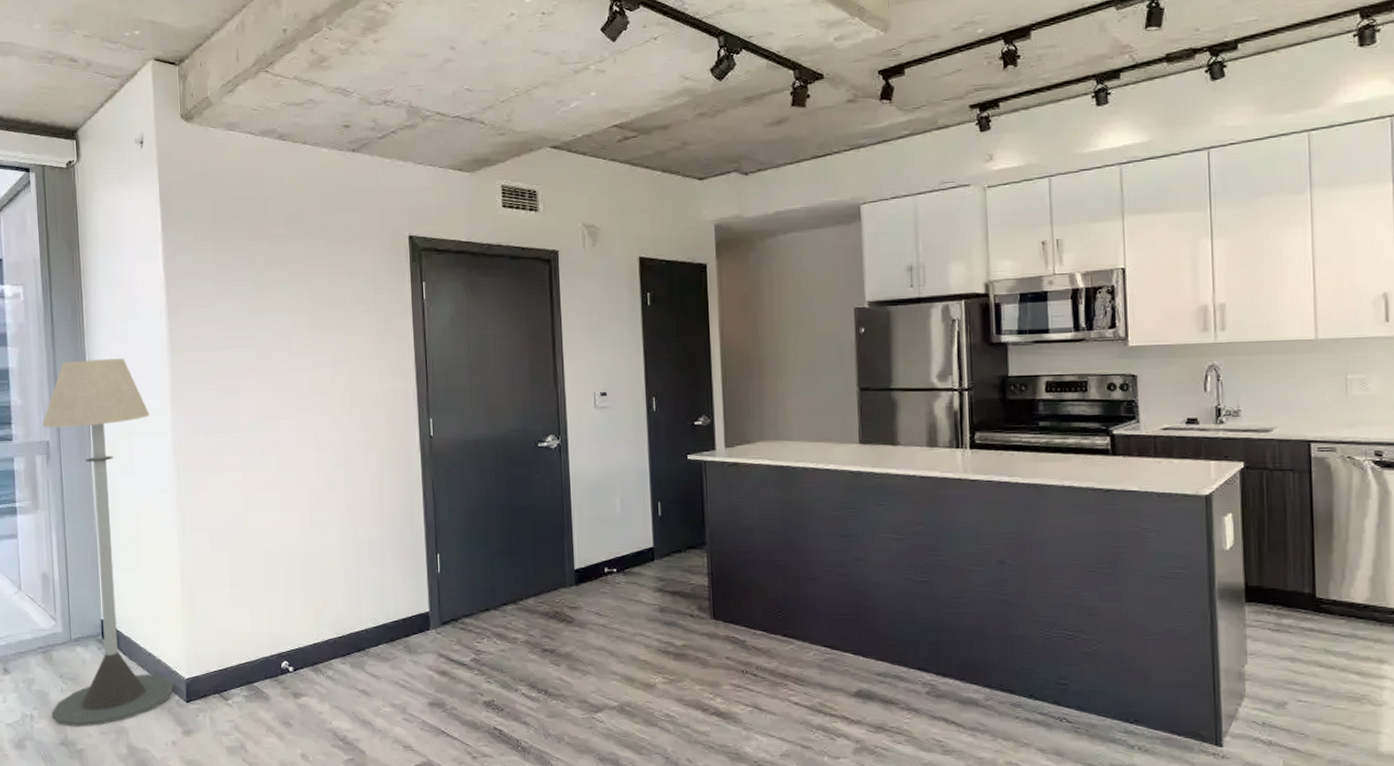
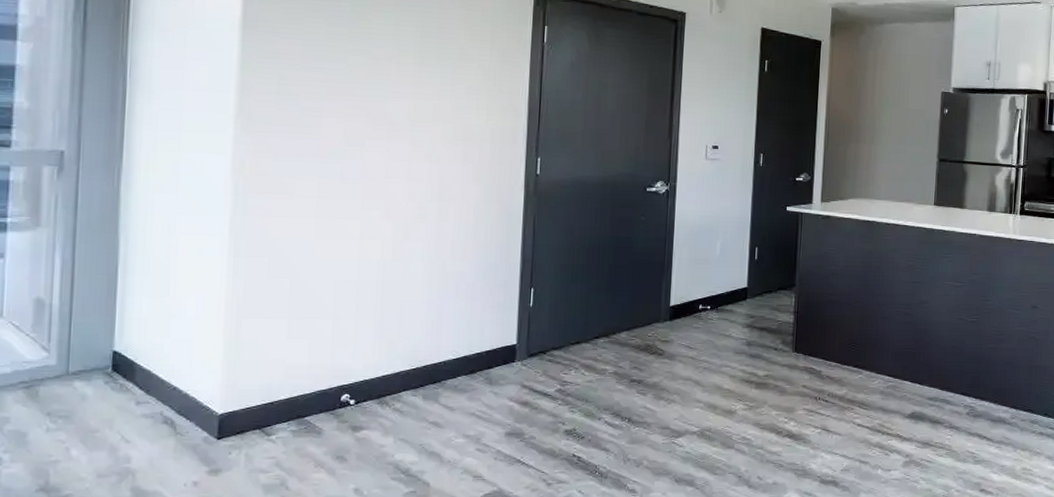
floor lamp: present [42,358,174,727] -> none [29,65,207,470]

